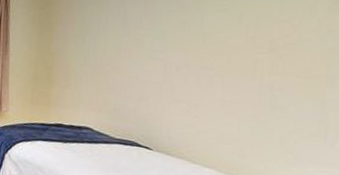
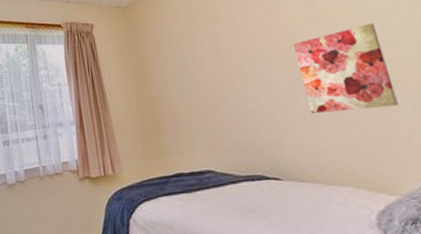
wall art: none [196,24,283,107] -> present [292,23,398,113]

